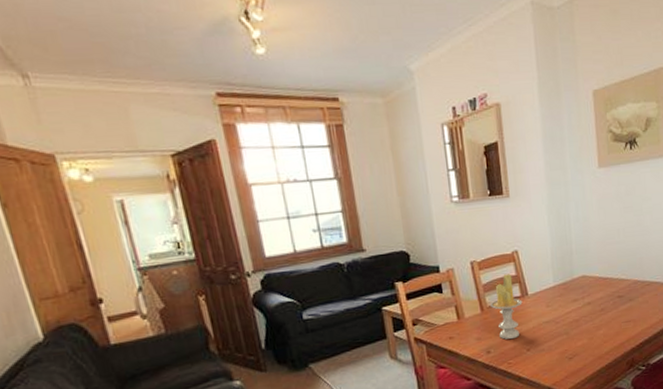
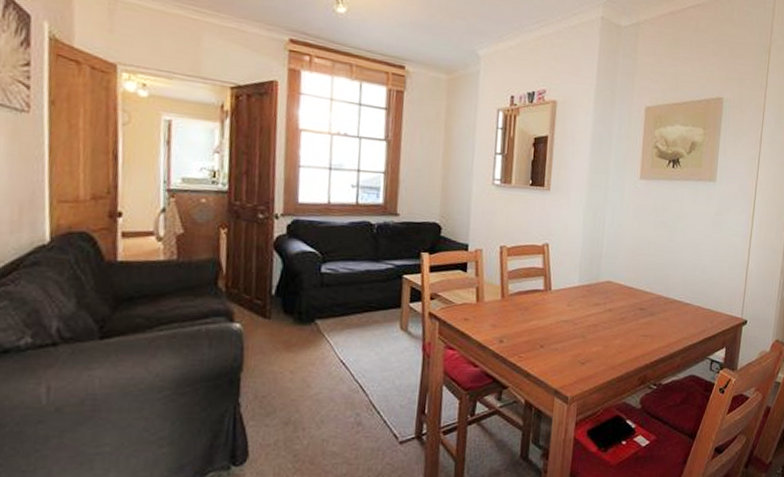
candle: present [490,274,523,339] -> none [511,265,545,332]

